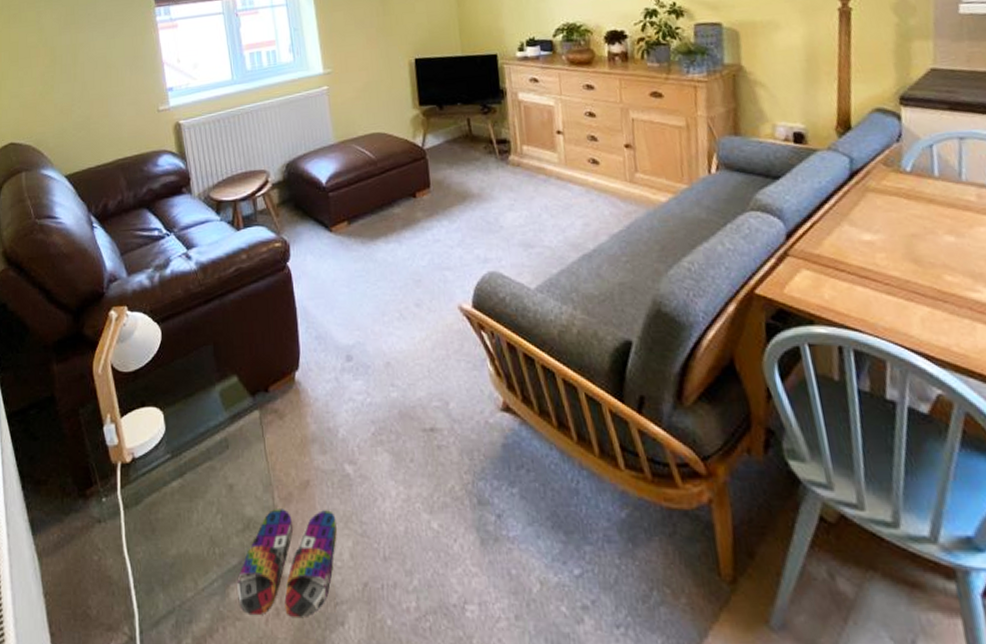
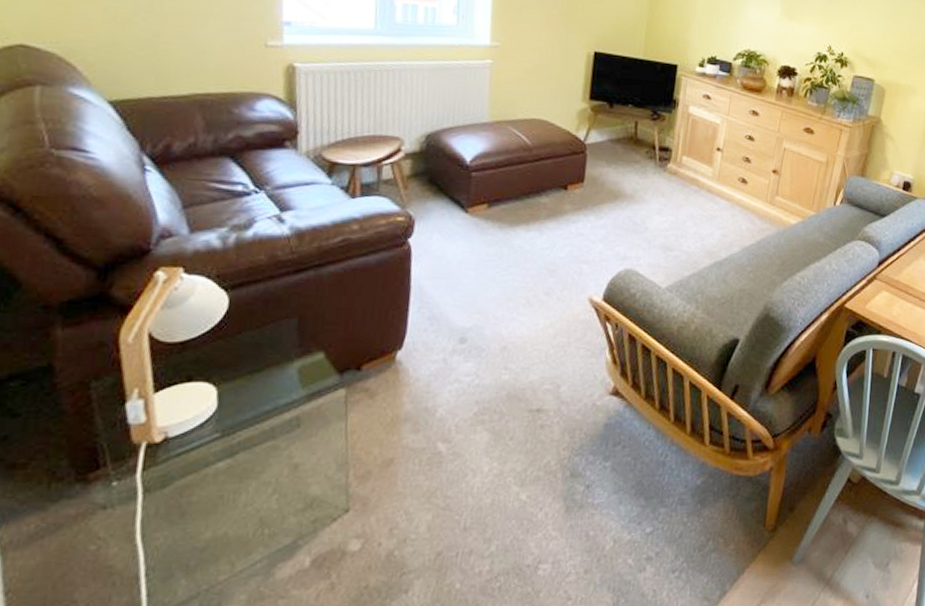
slippers: present [237,509,337,617] -> none [285,487,418,591]

